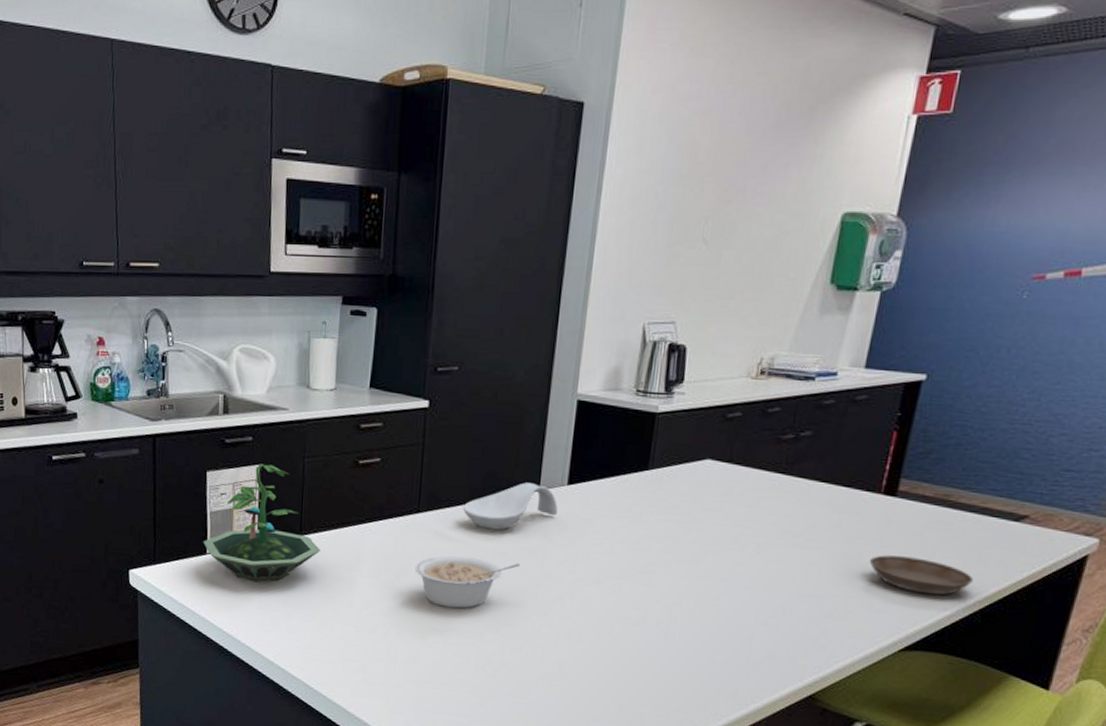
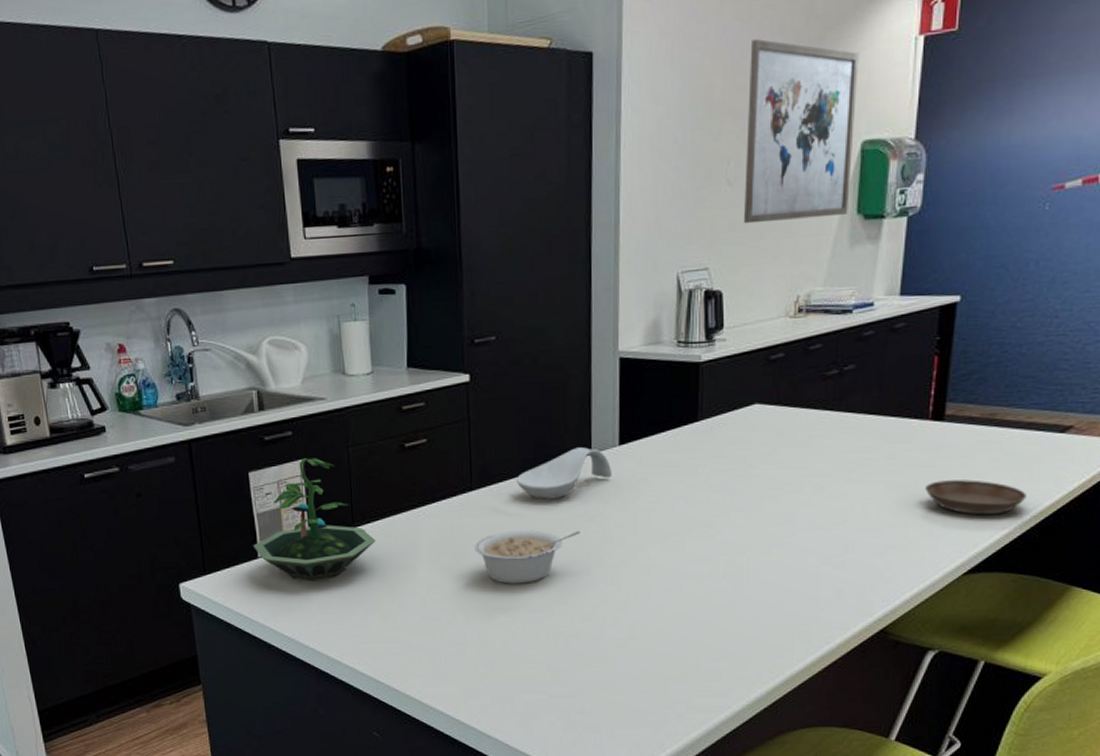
wall art: none [714,104,849,284] -> present [743,39,859,224]

